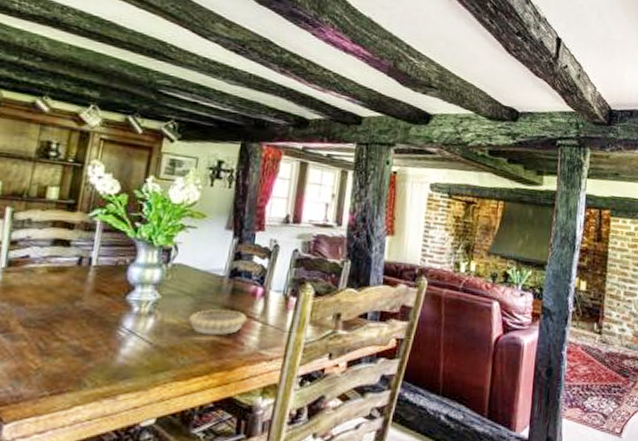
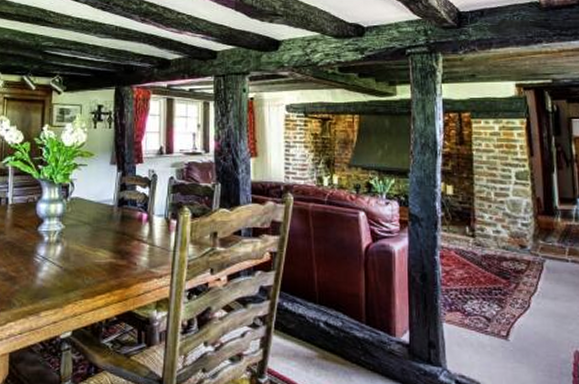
decorative bowl: present [189,309,246,336] -> none [89,234,136,258]

